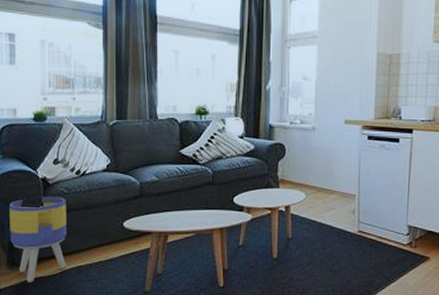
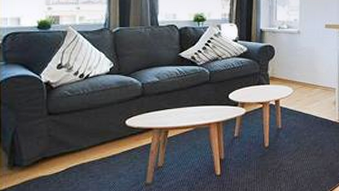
storage basket: present [9,196,67,283] -> none [12,99,69,183]

